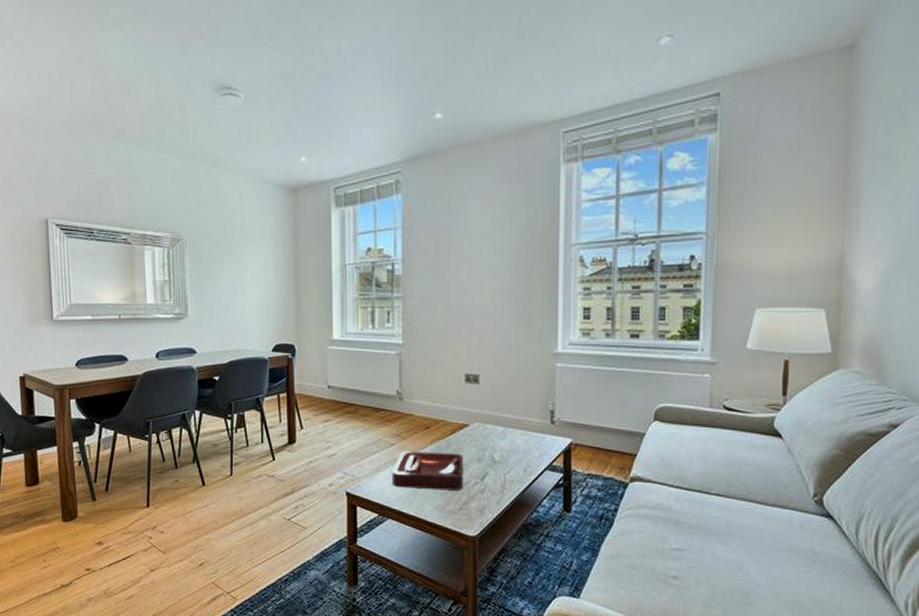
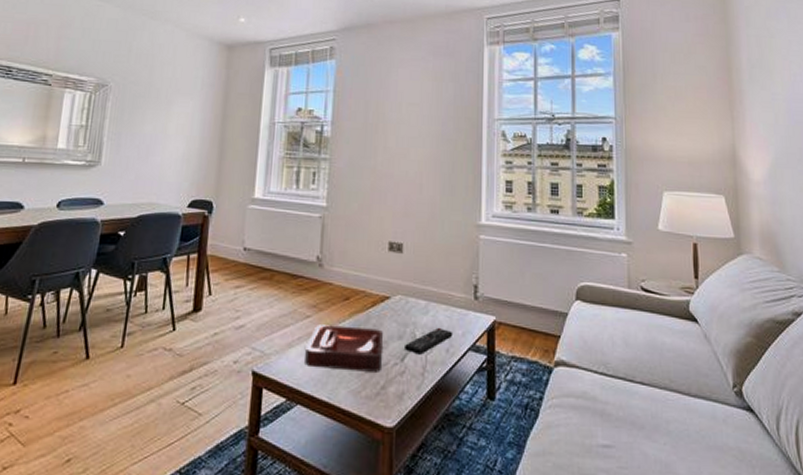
remote control: none [484,450,531,475] -> present [405,327,453,355]

